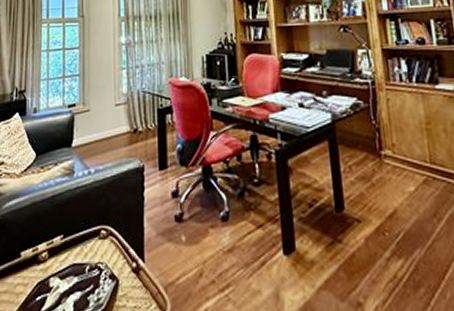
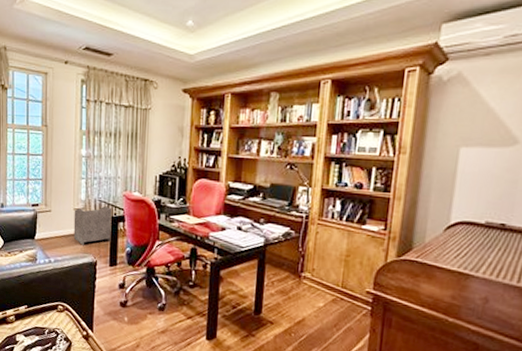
waste basket: none [115,97,159,149] -> present [73,205,112,246]

